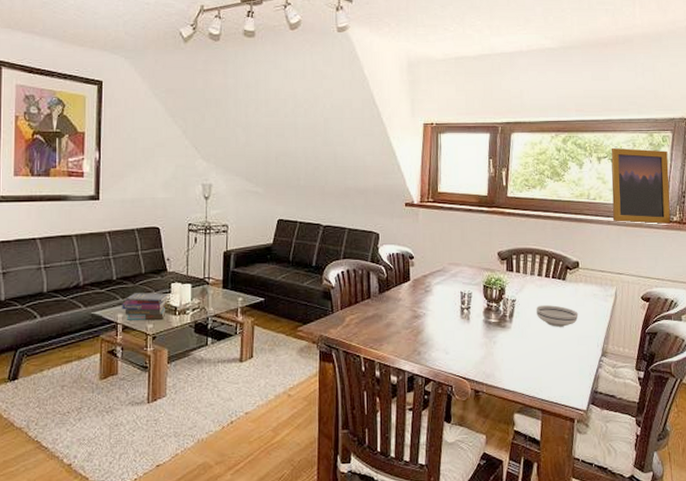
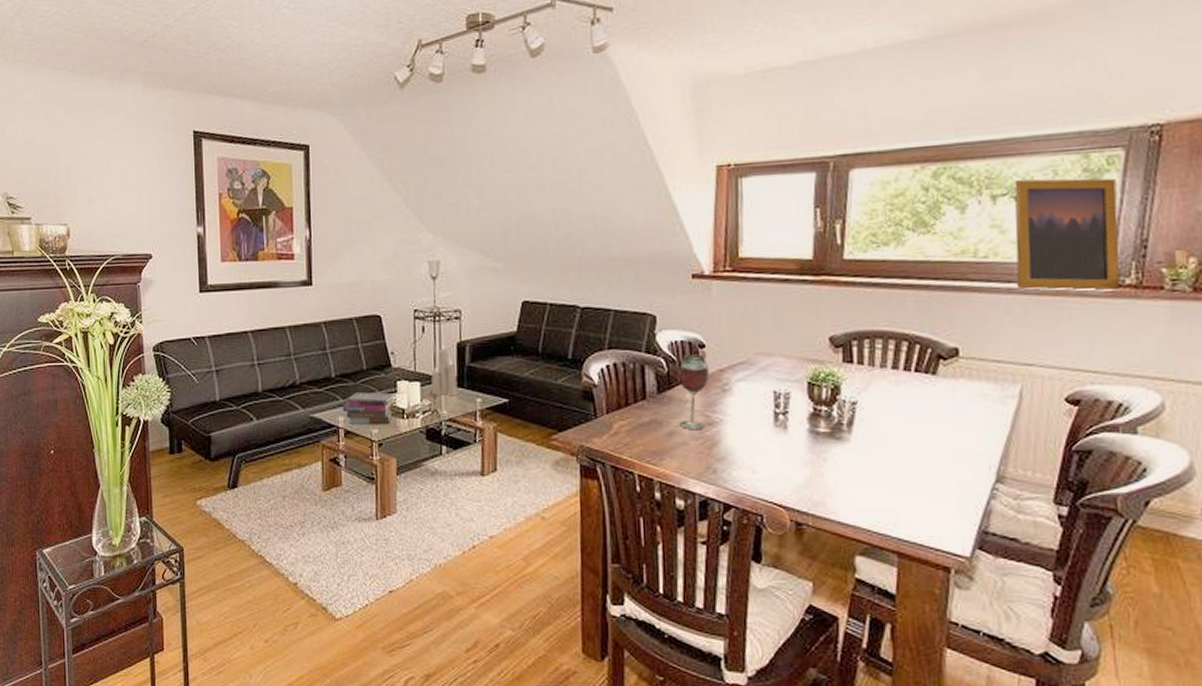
candle: none [200,253,223,296] -> present [430,345,458,397]
wineglass: none [394,264,417,322] -> present [678,354,710,430]
bowl: present [536,305,579,327] -> none [890,410,958,440]

